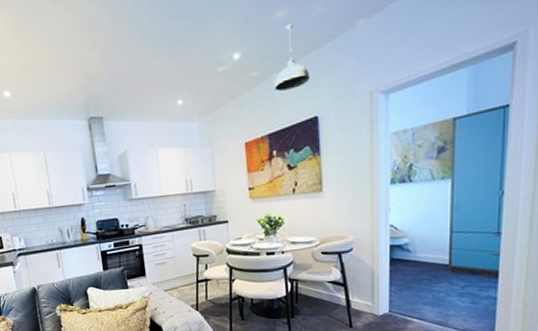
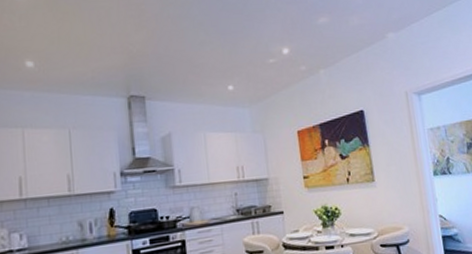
pendant lamp: present [274,23,311,91] -> none [322,29,354,85]

